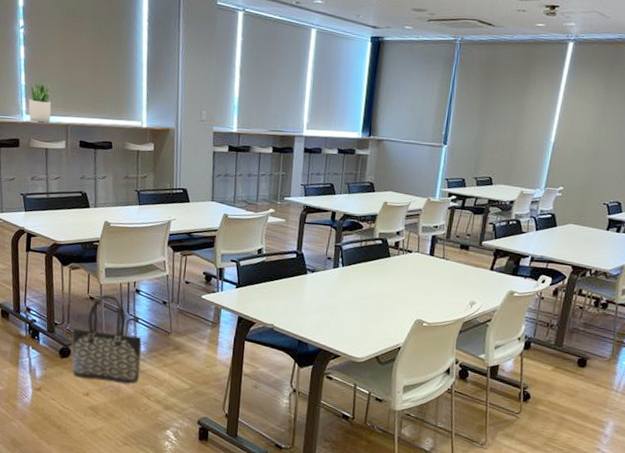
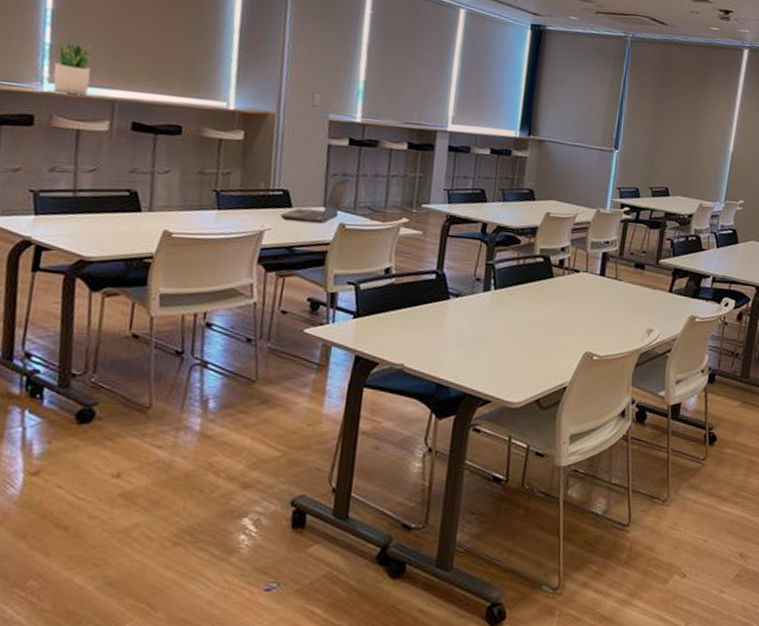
tote bag: present [71,295,142,383] -> none [95,332,212,455]
laptop computer: none [182,178,230,214] -> present [280,179,350,223]

